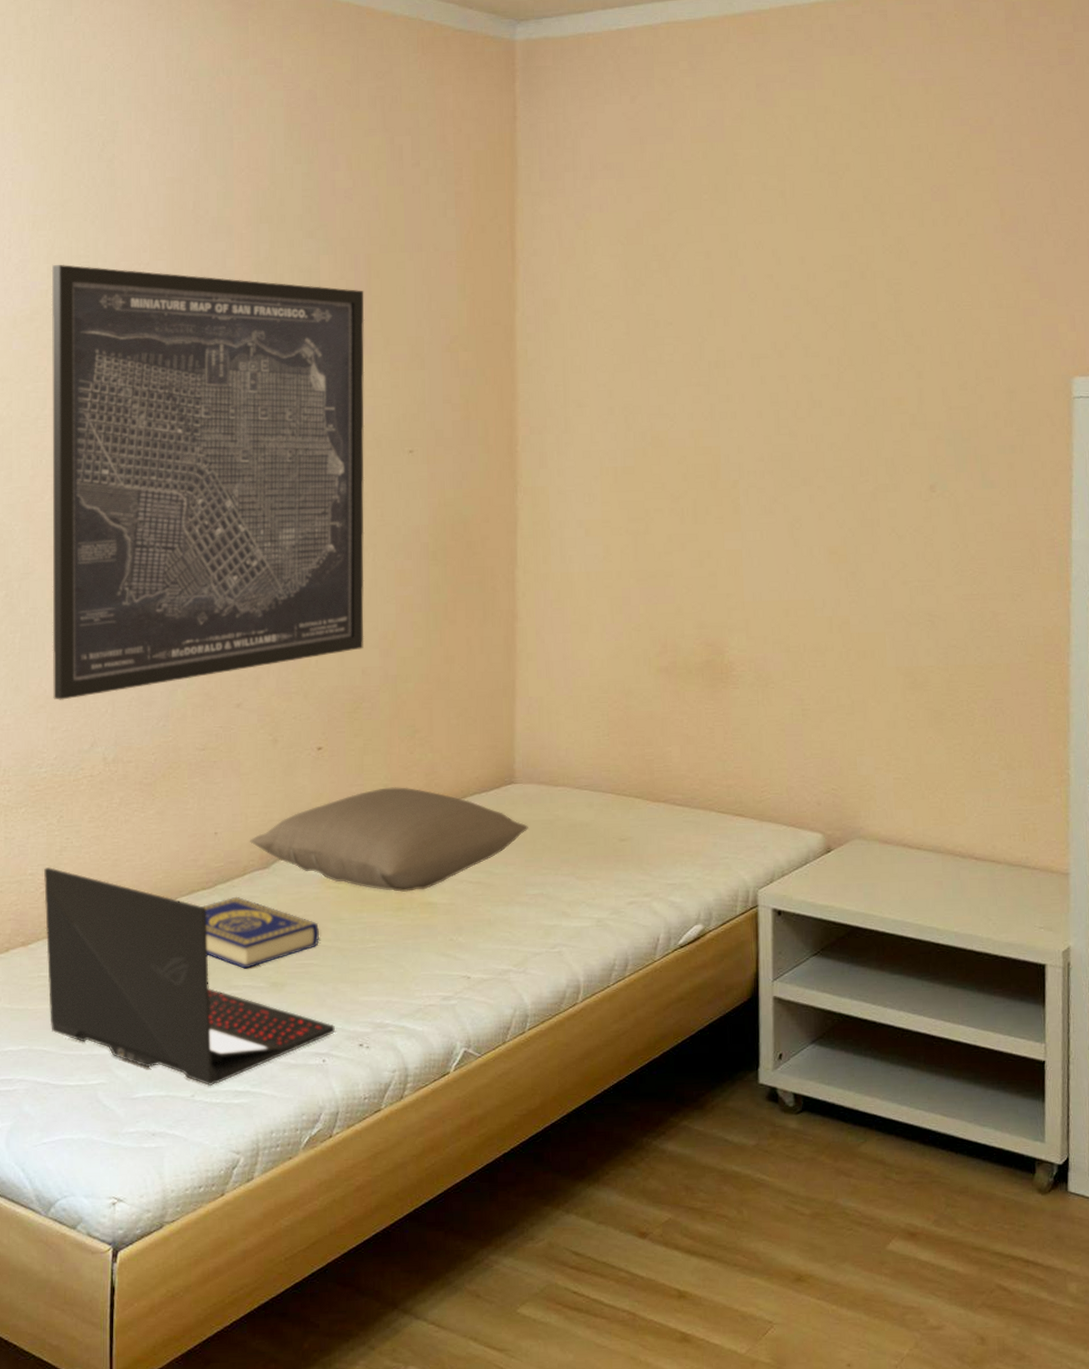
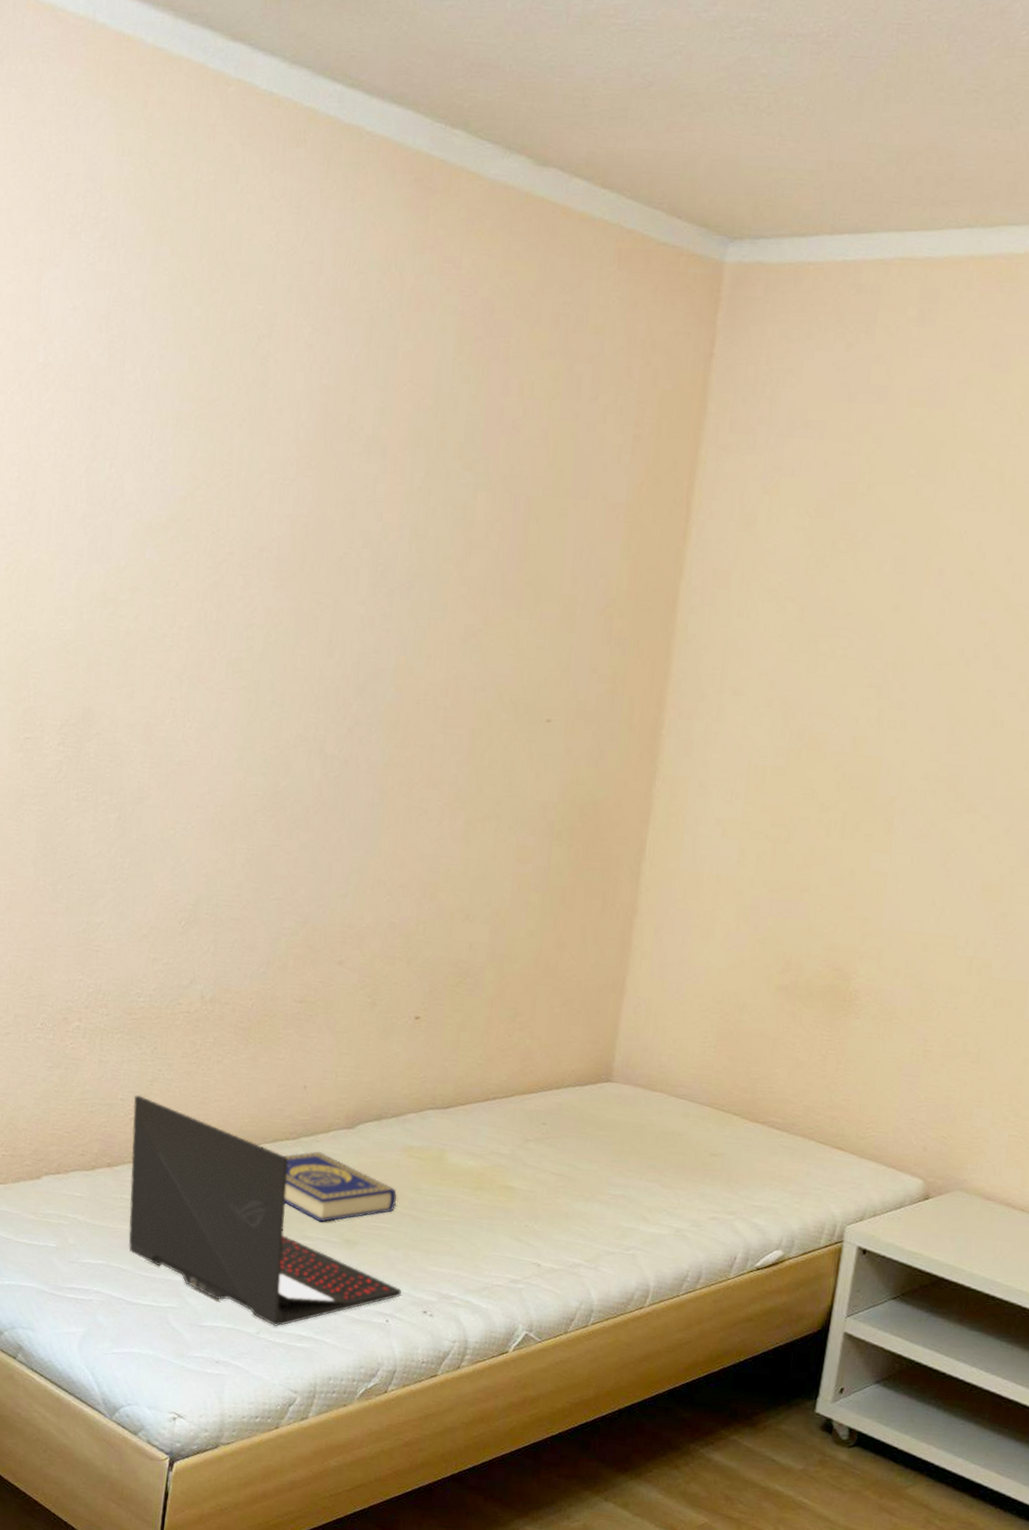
wall art: present [51,265,365,700] -> none [157,470,520,933]
pillow: present [250,787,528,893] -> none [338,1067,619,1174]

